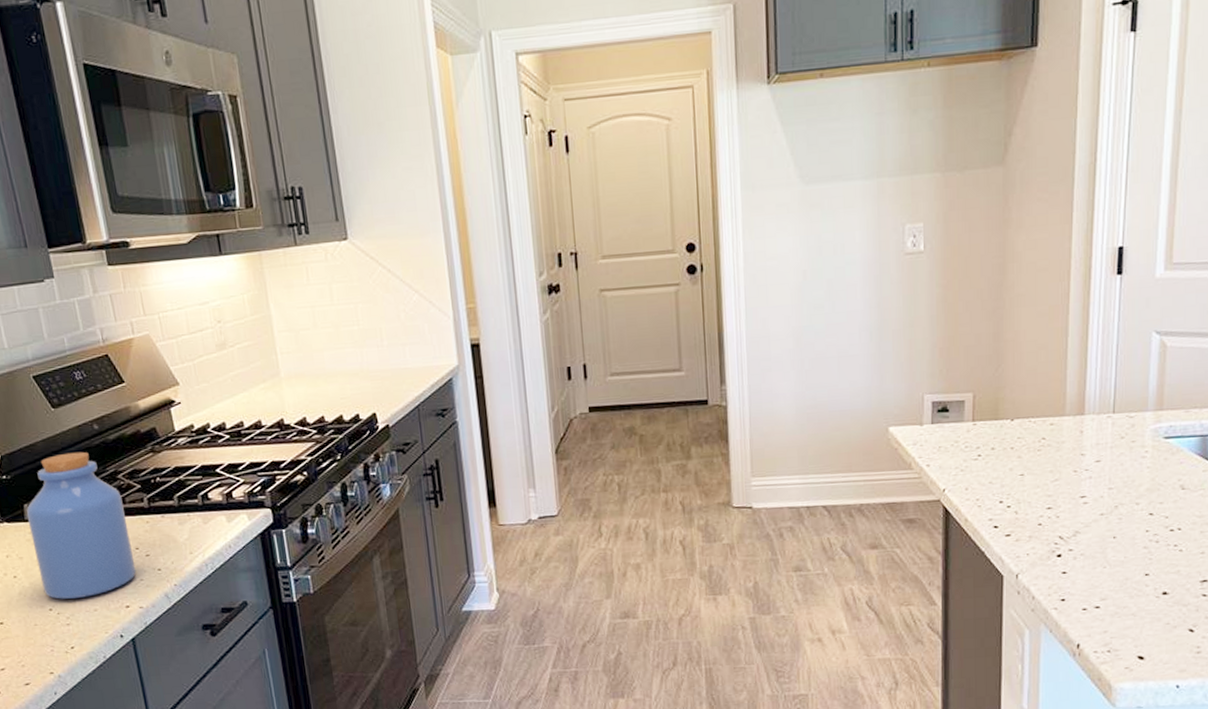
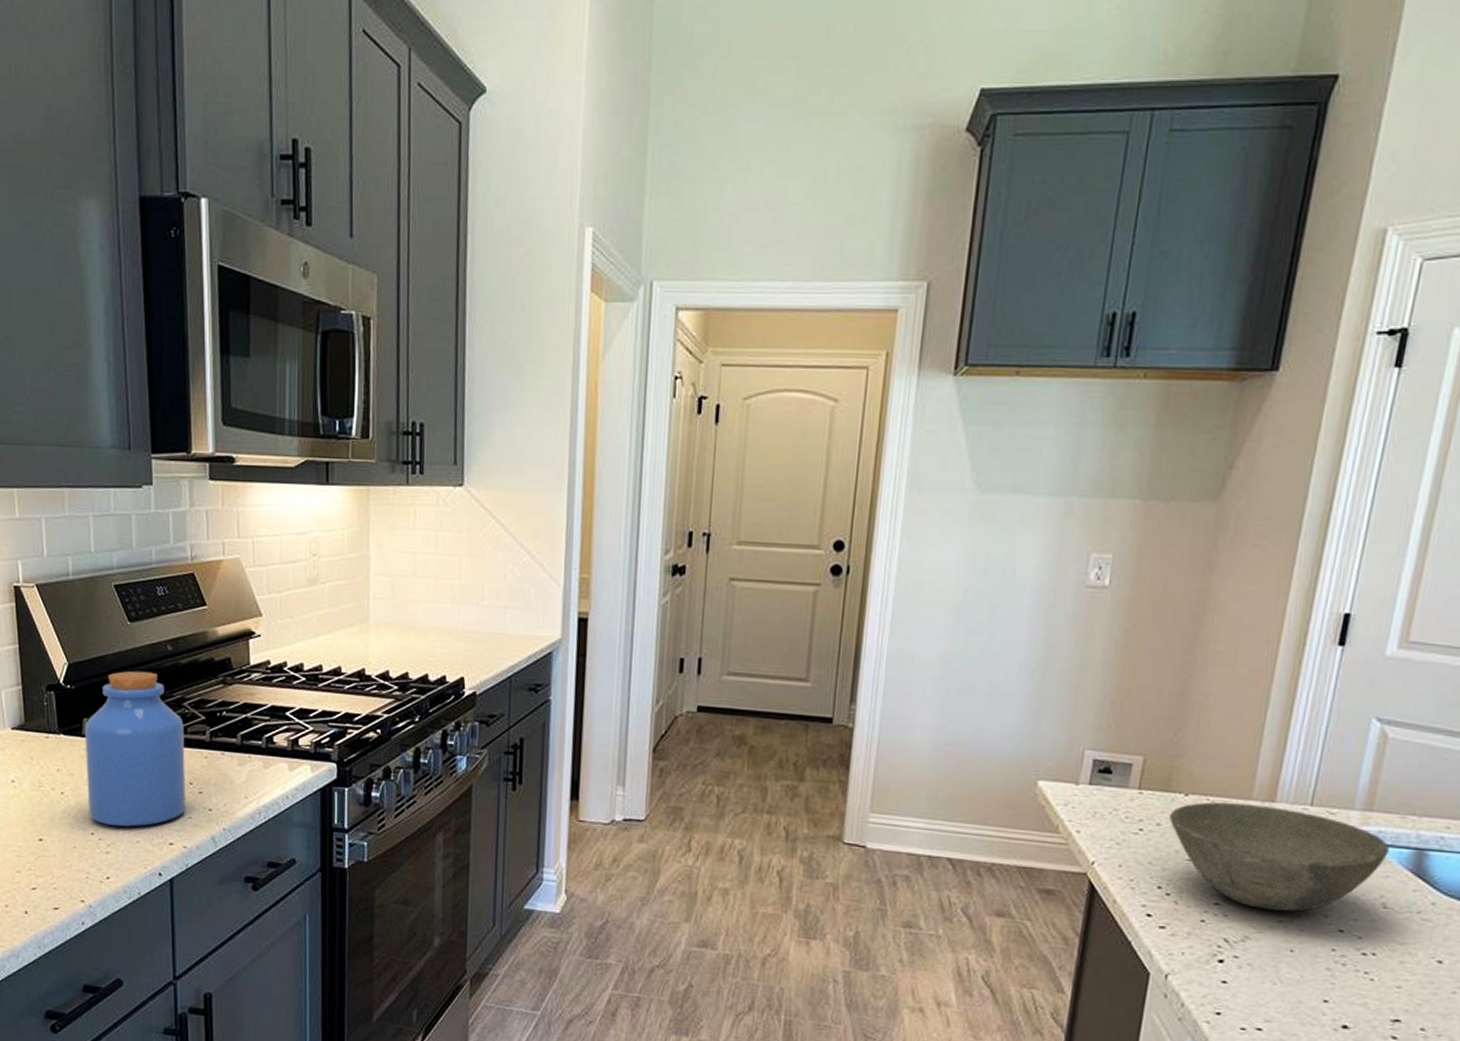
bowl: none [1000,419,1181,507] -> present [1168,802,1391,912]

